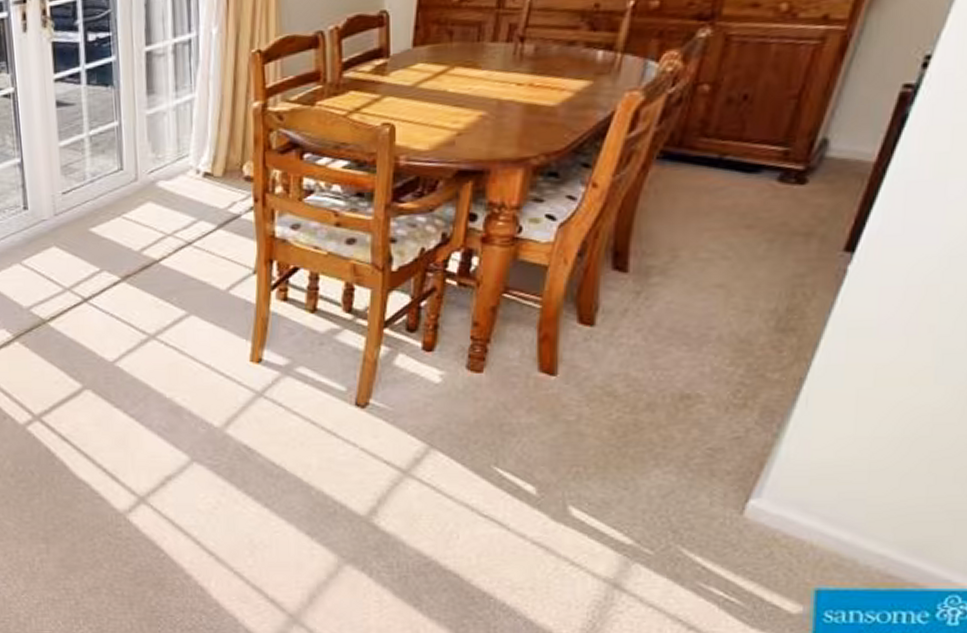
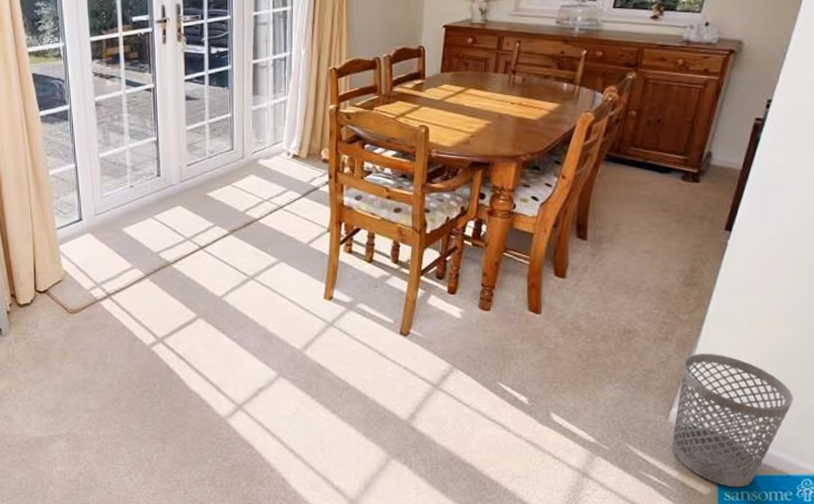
wastebasket: none [746,424,940,605] -> present [671,353,793,487]

